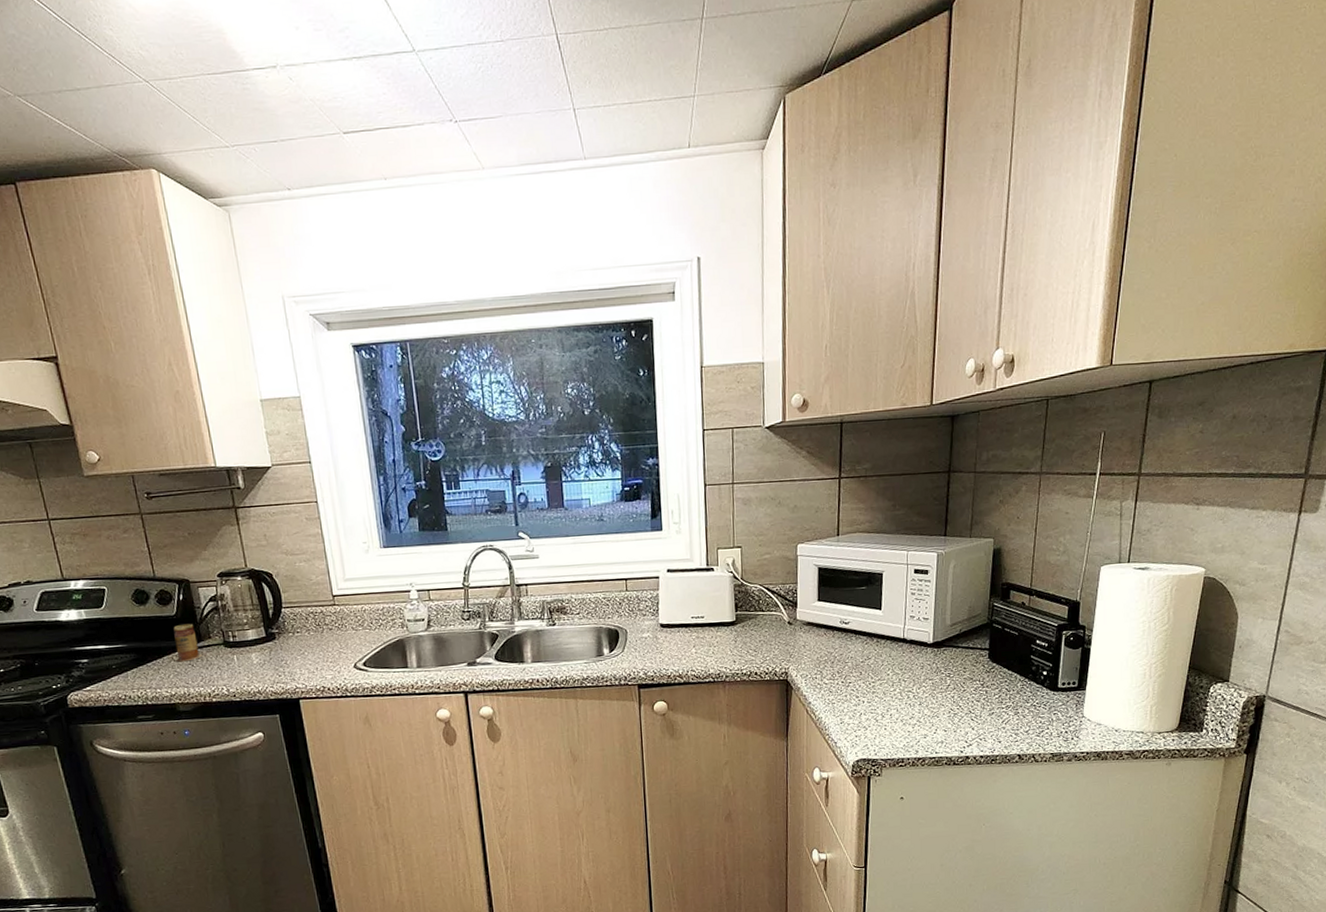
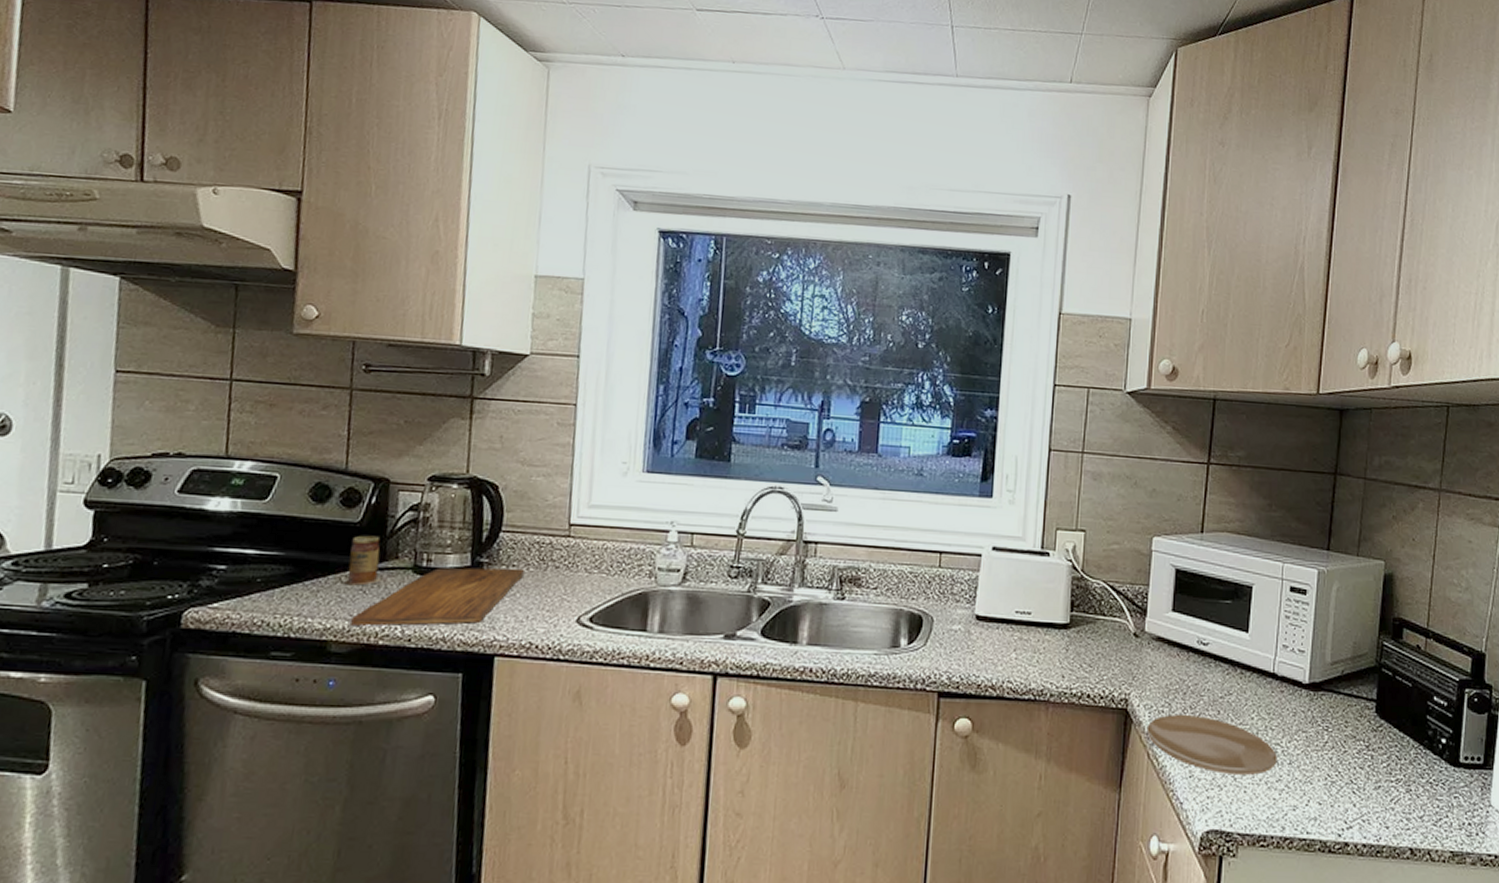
cutting board: none [188,633,307,692] -> present [351,567,524,627]
plate: none [804,677,910,719] -> present [1146,715,1278,776]

